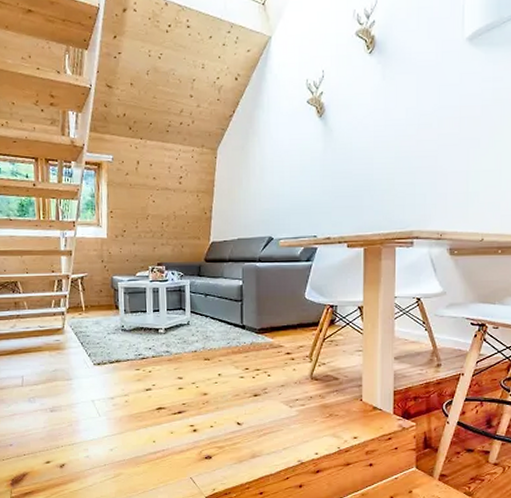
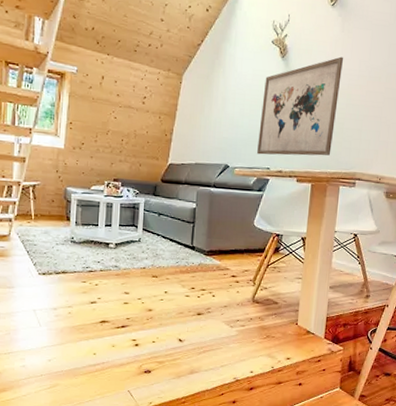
wall art: none [301,107,387,223] -> present [257,56,343,156]

